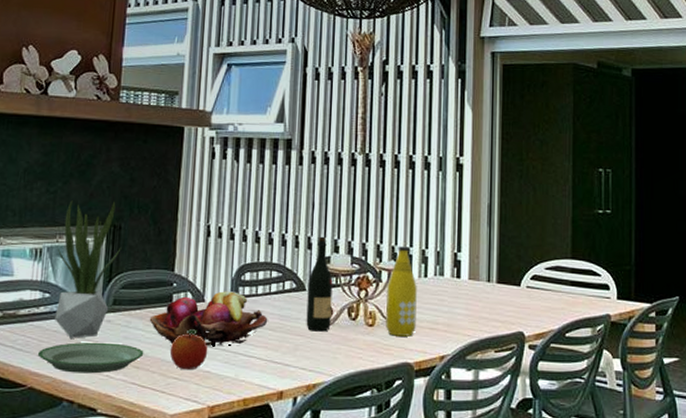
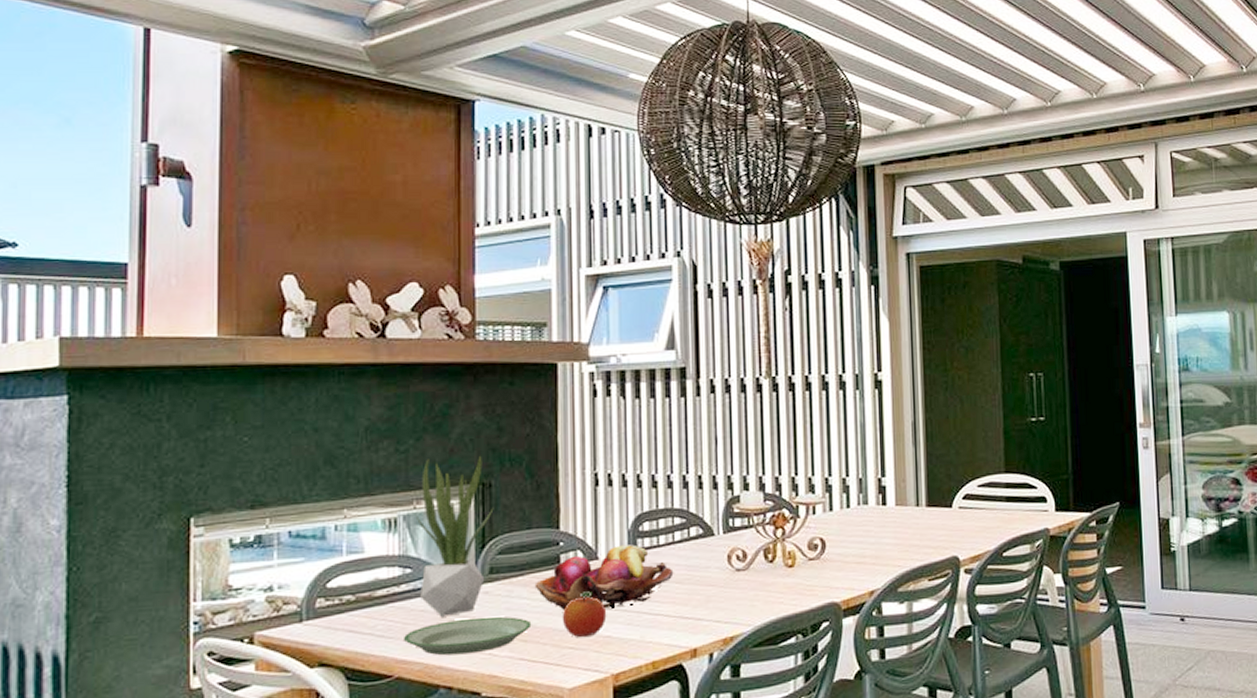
wine bottle: present [306,236,333,332] -> none [716,473,746,580]
bottle: present [386,246,417,337] -> none [806,476,841,575]

